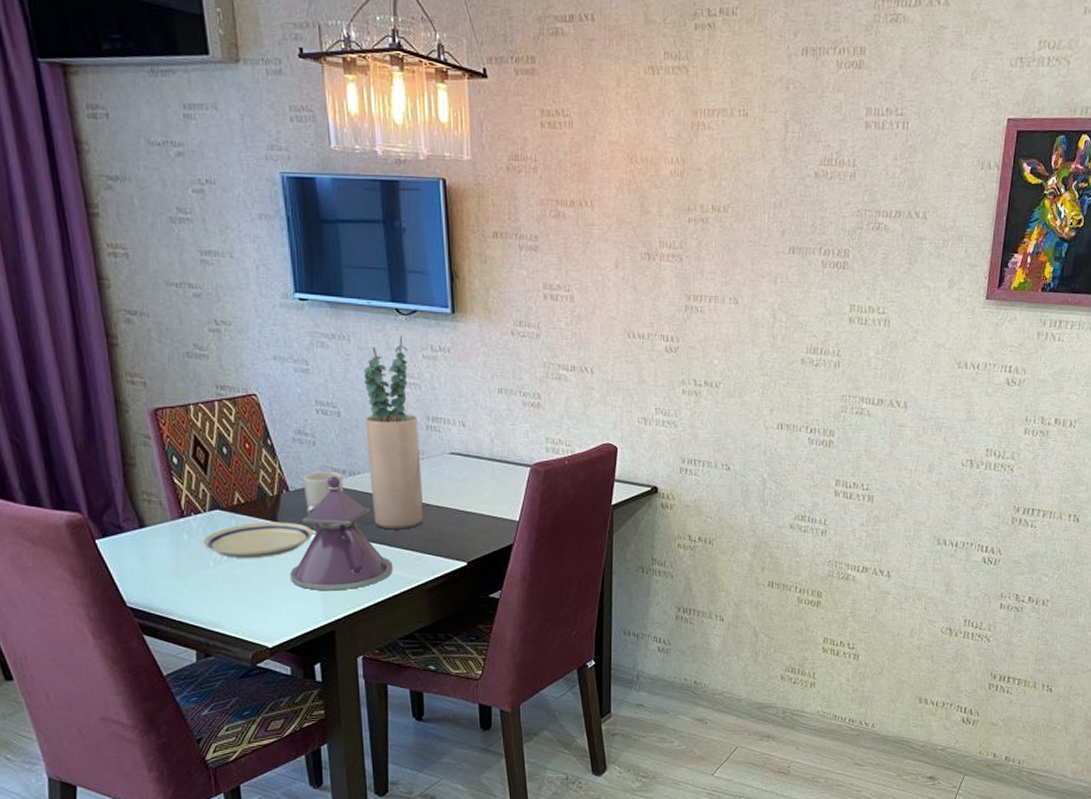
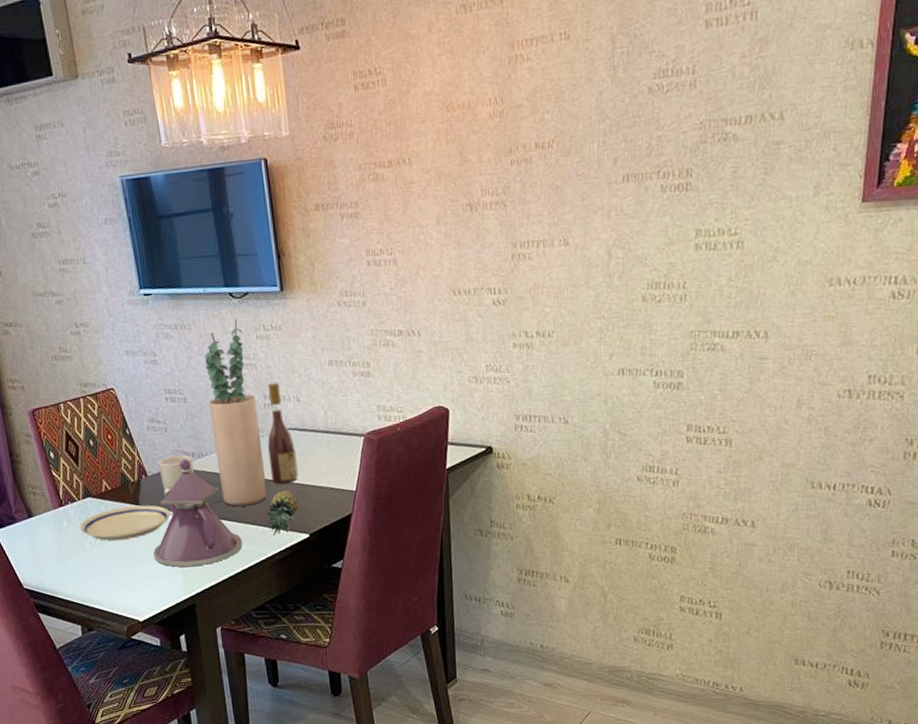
fruit: none [421,516,457,562] -> present [266,490,298,536]
wine bottle: none [427,404,460,509] -> present [267,382,299,485]

